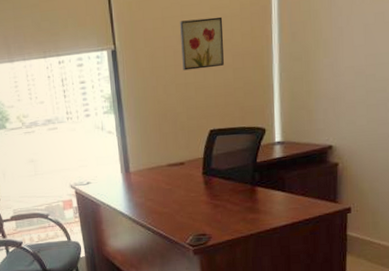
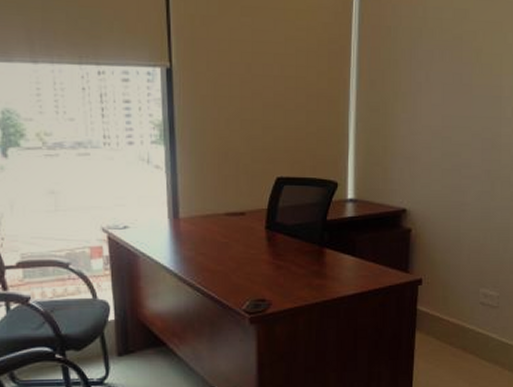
wall art: present [180,16,224,71] -> none [250,47,298,106]

